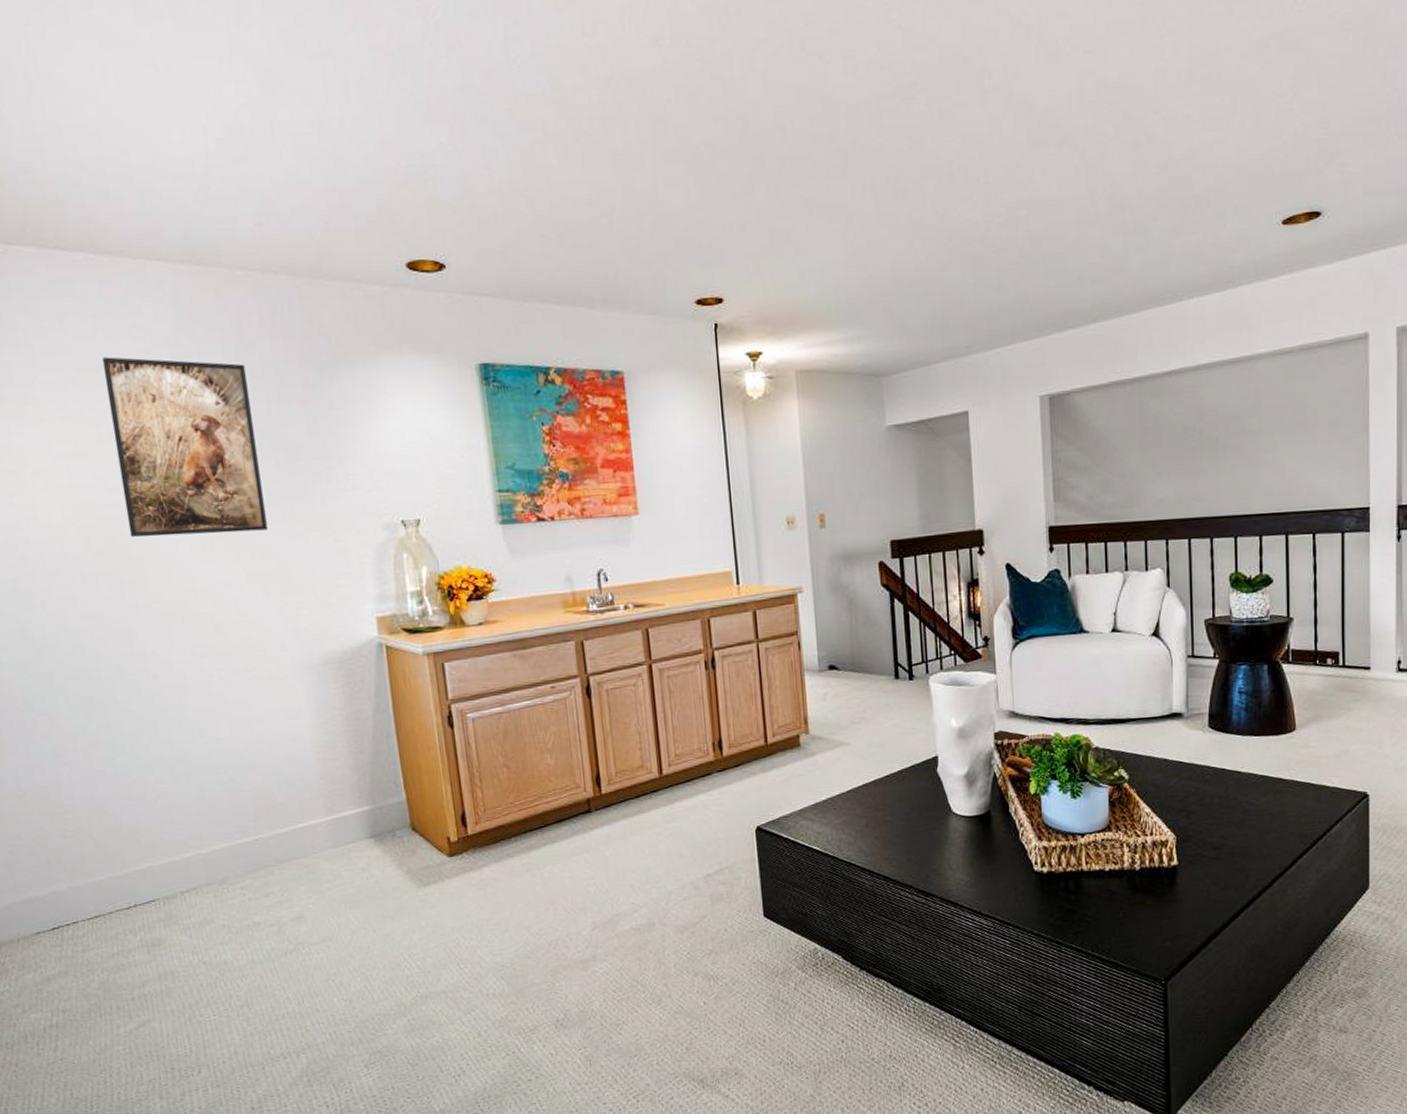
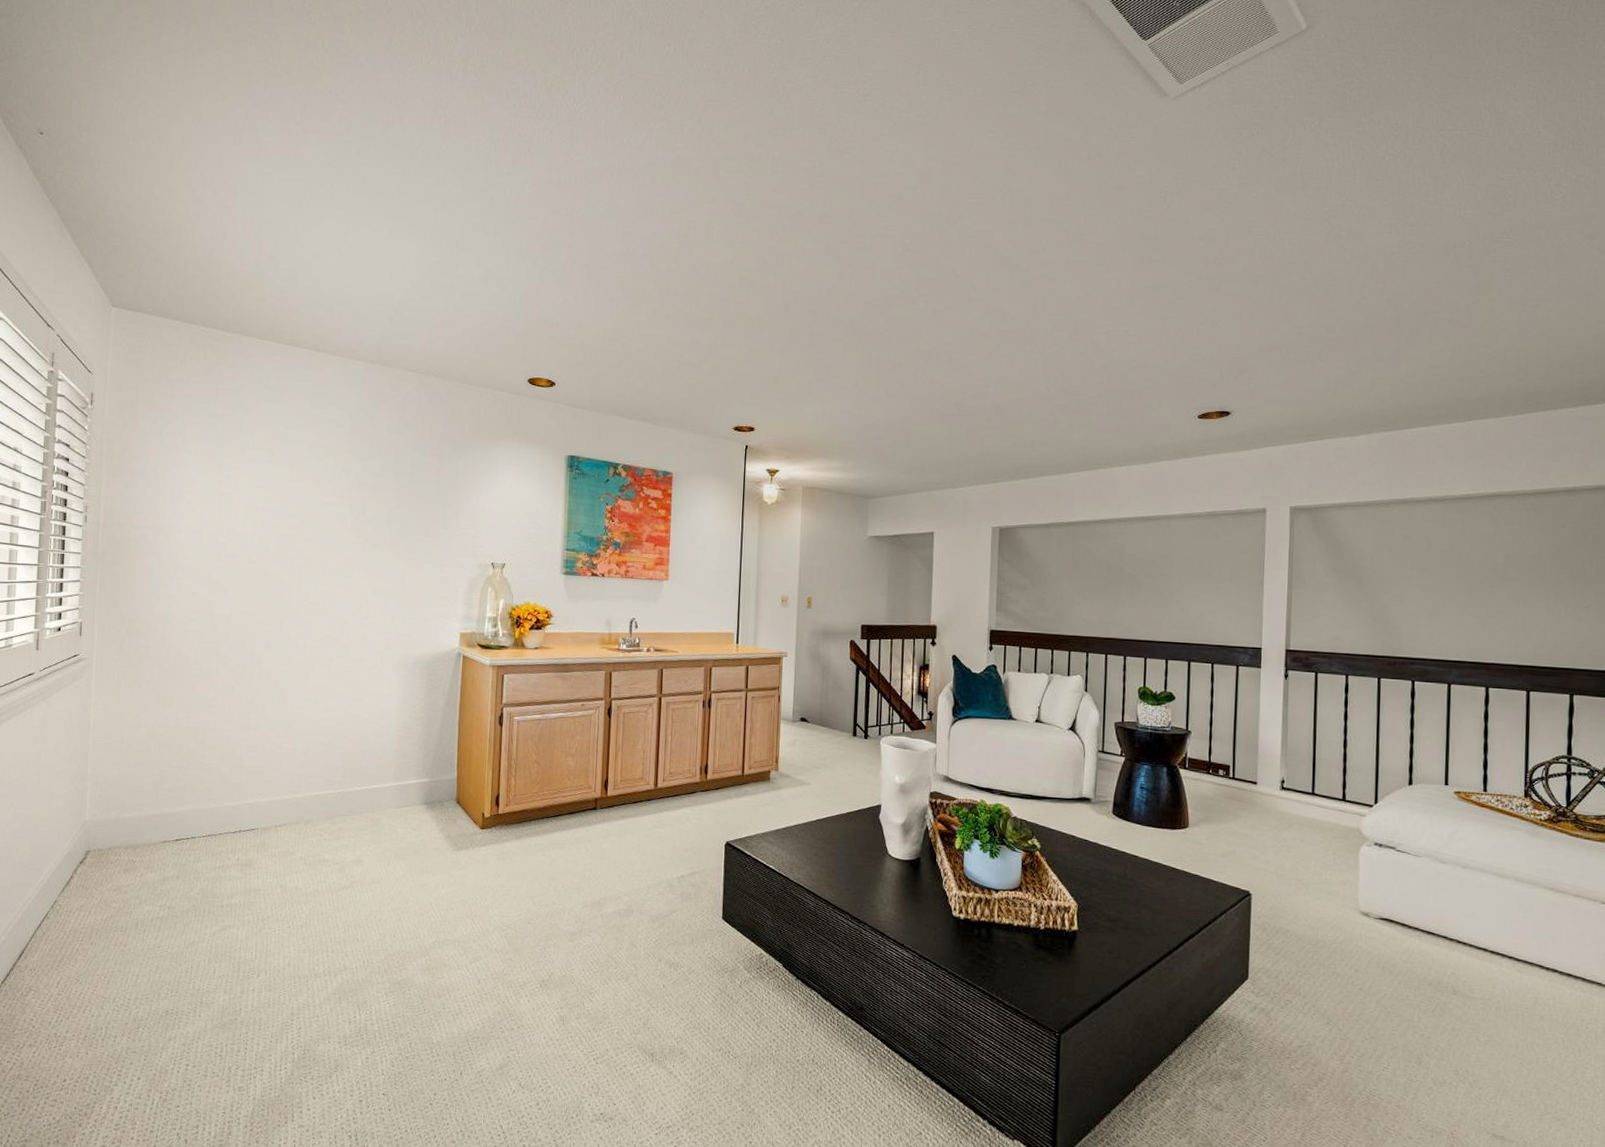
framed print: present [101,357,268,537] -> none [296,422,401,558]

